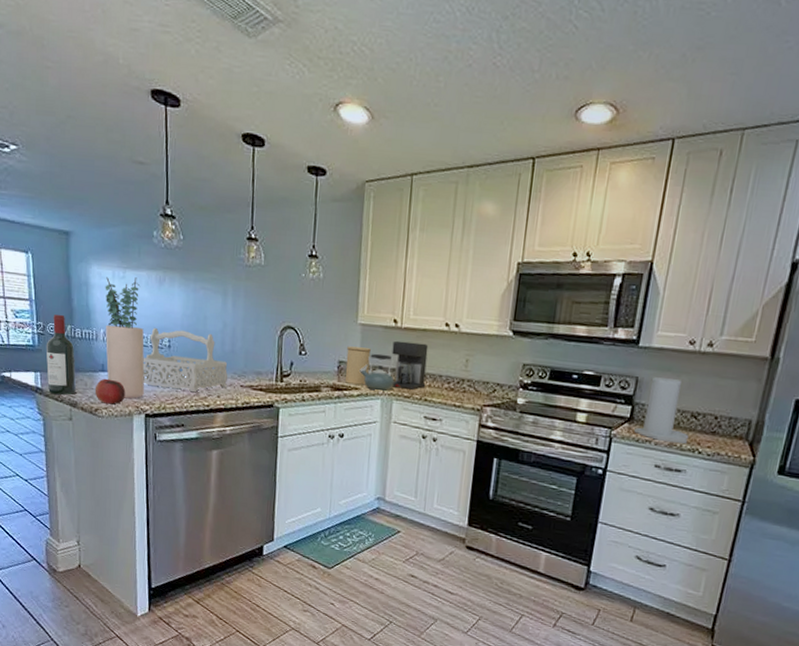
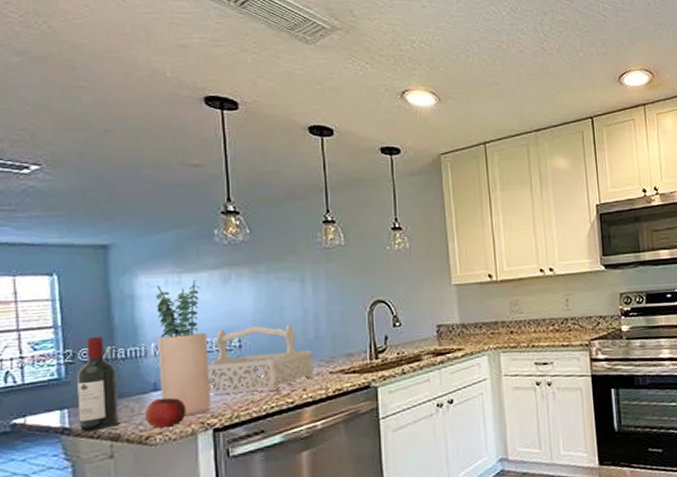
canister: present [345,346,371,385] -> none [444,307,470,346]
kettle: present [359,353,394,391] -> none [461,309,499,348]
coffee maker: present [392,340,428,391] -> none [491,292,531,341]

